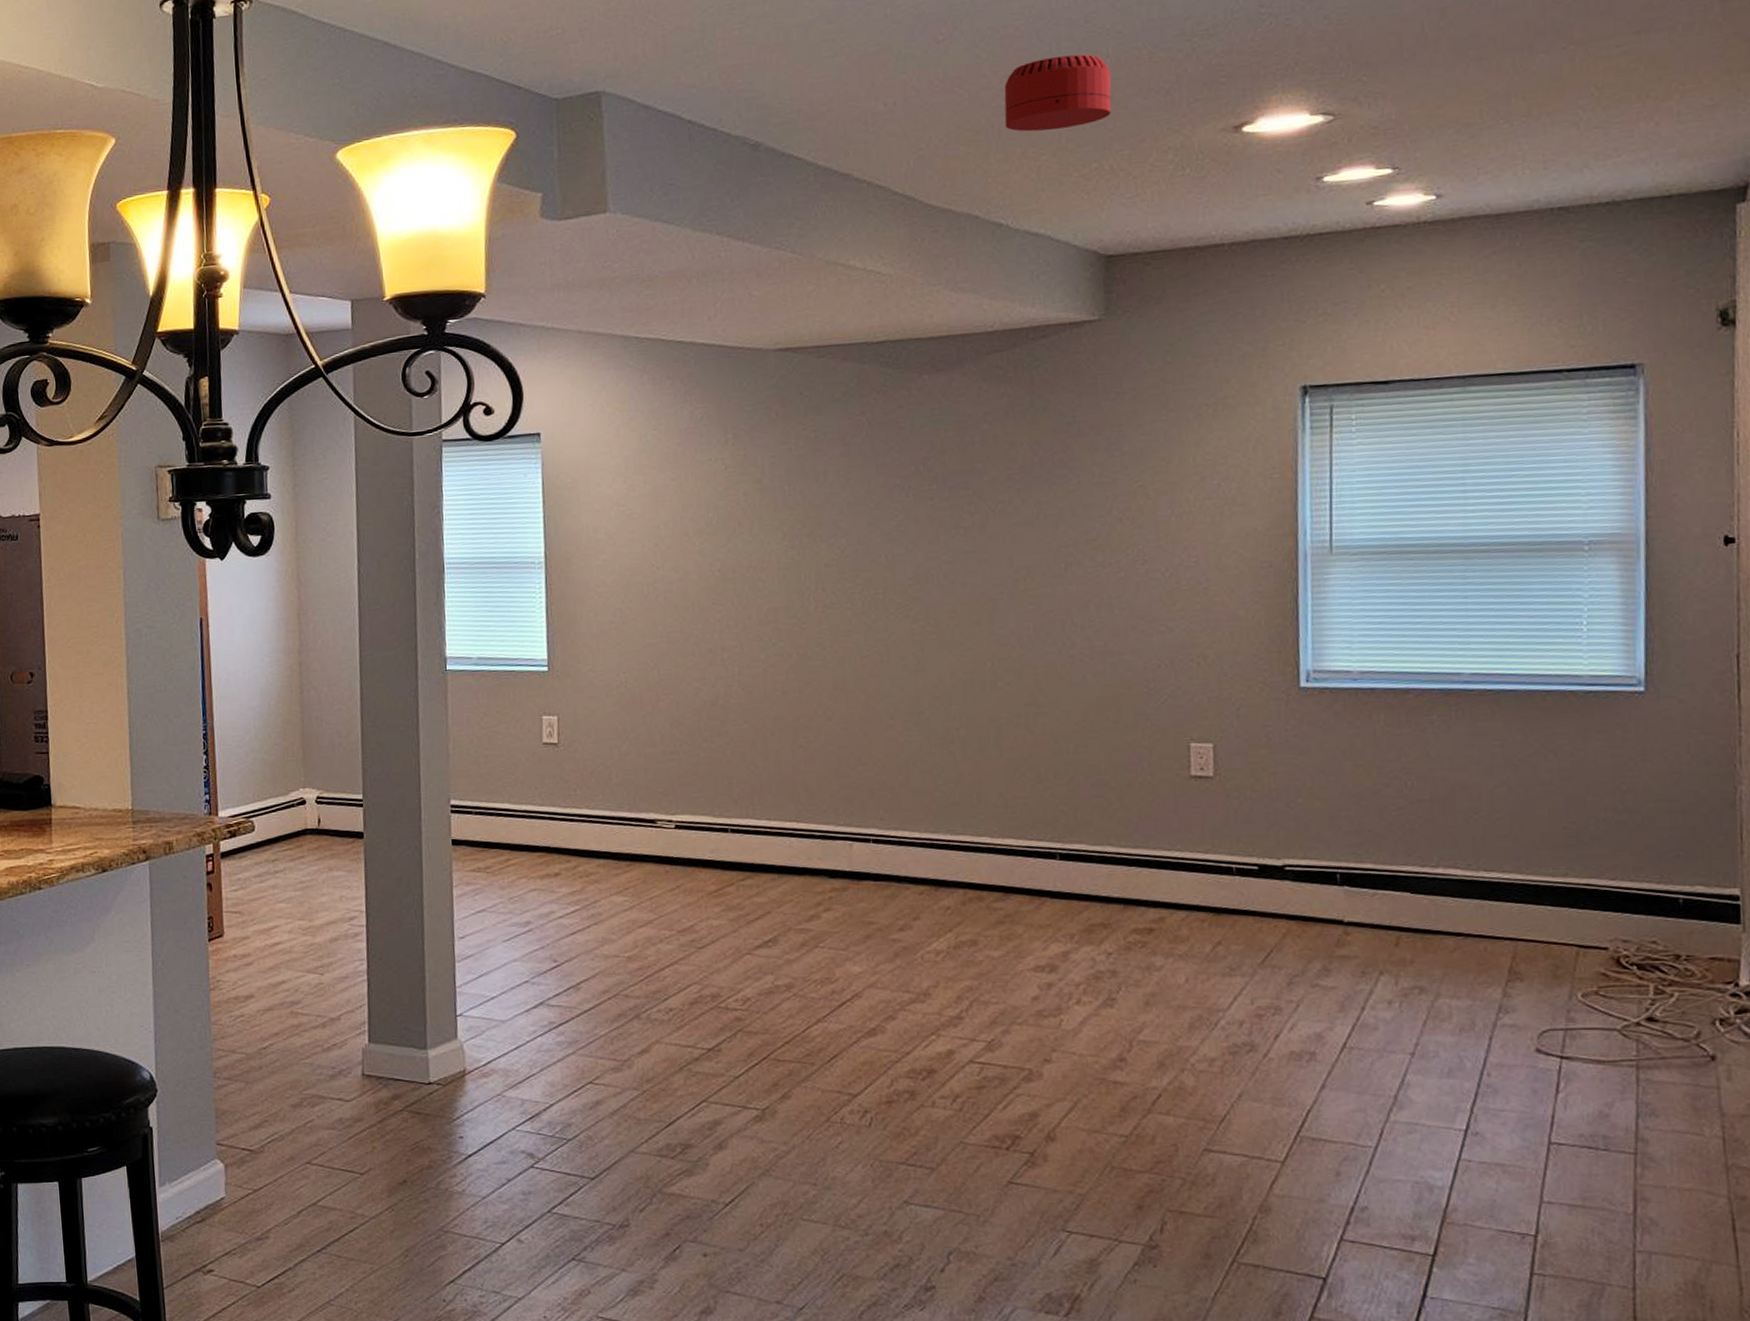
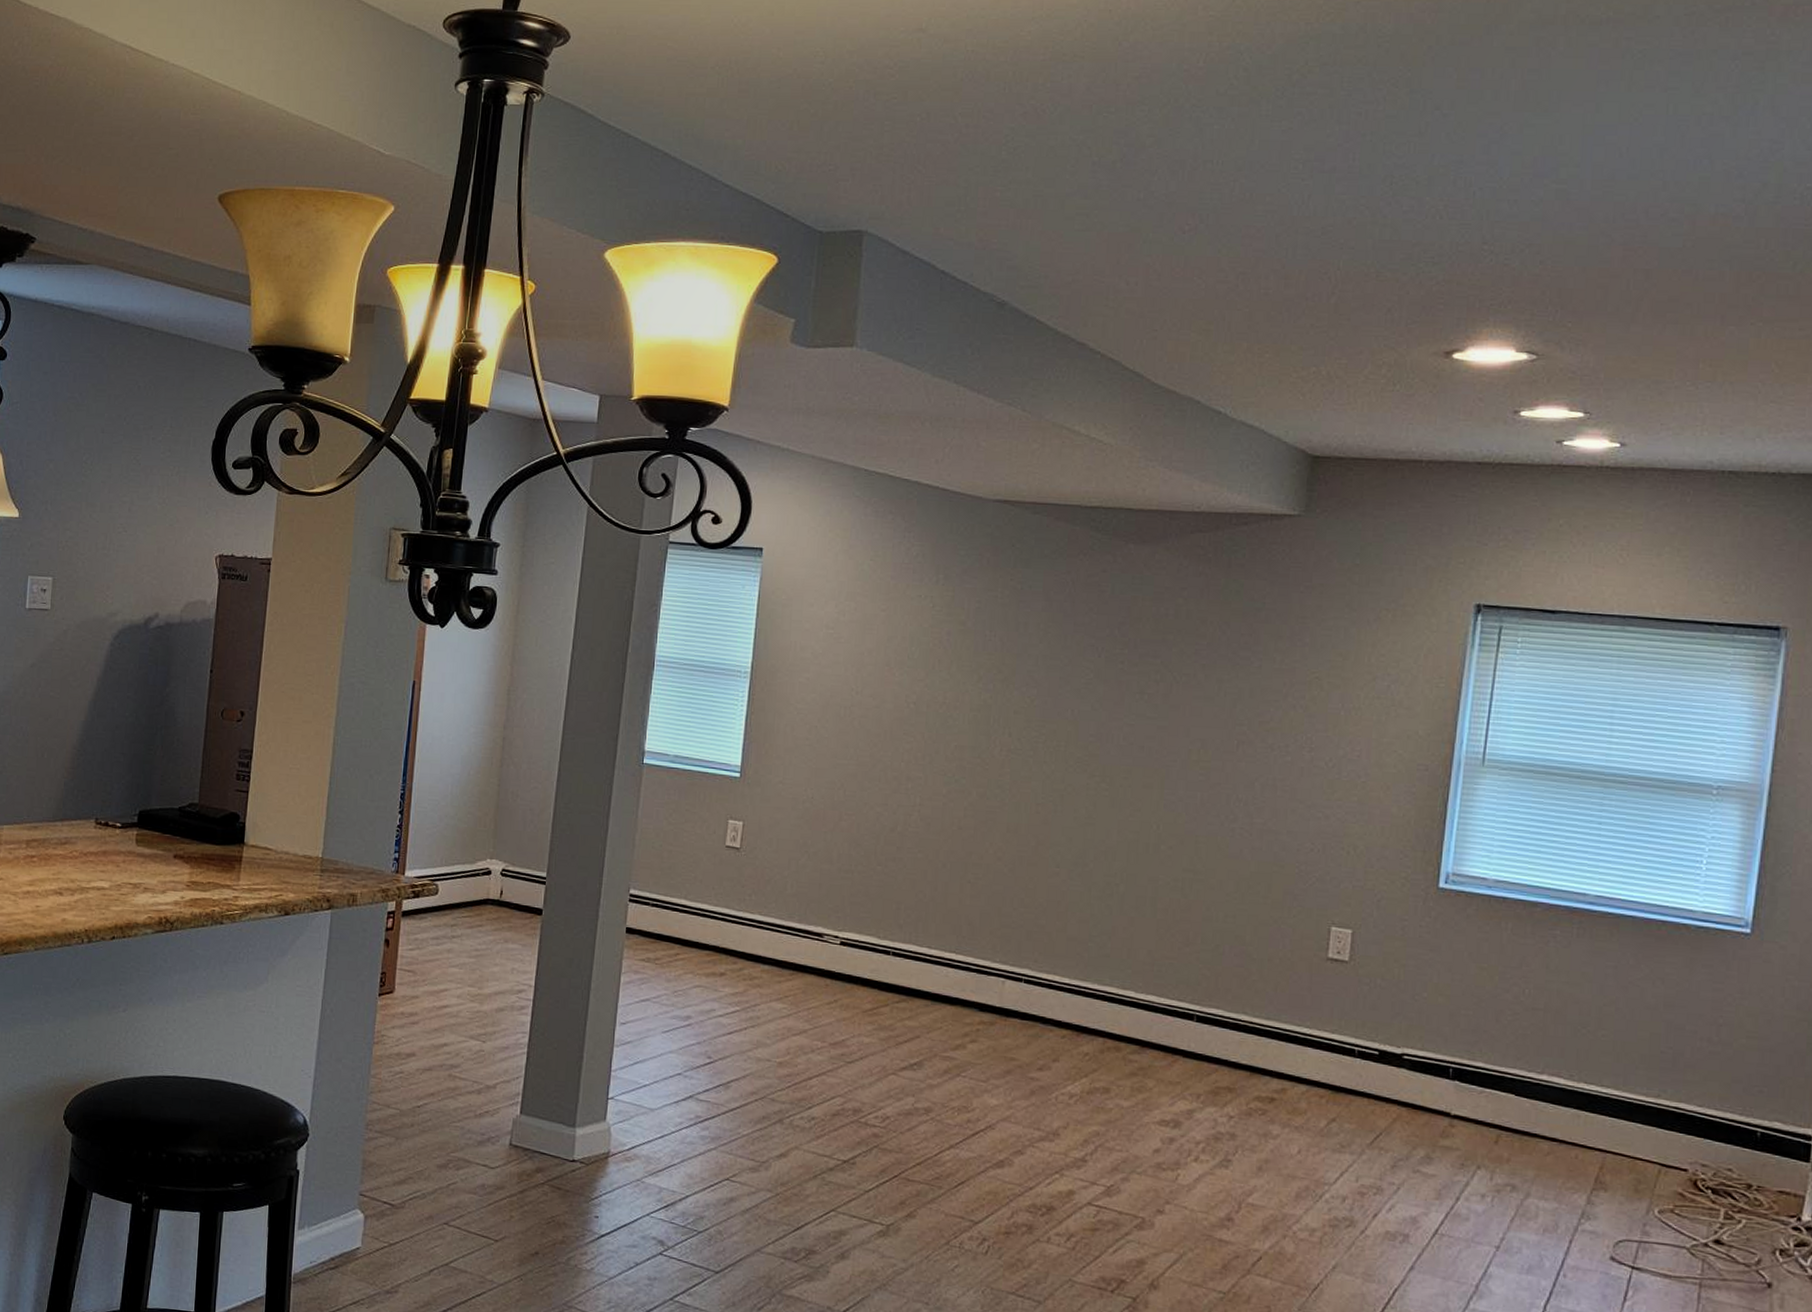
smoke detector: present [1004,54,1112,132] -> none [1235,261,1340,331]

